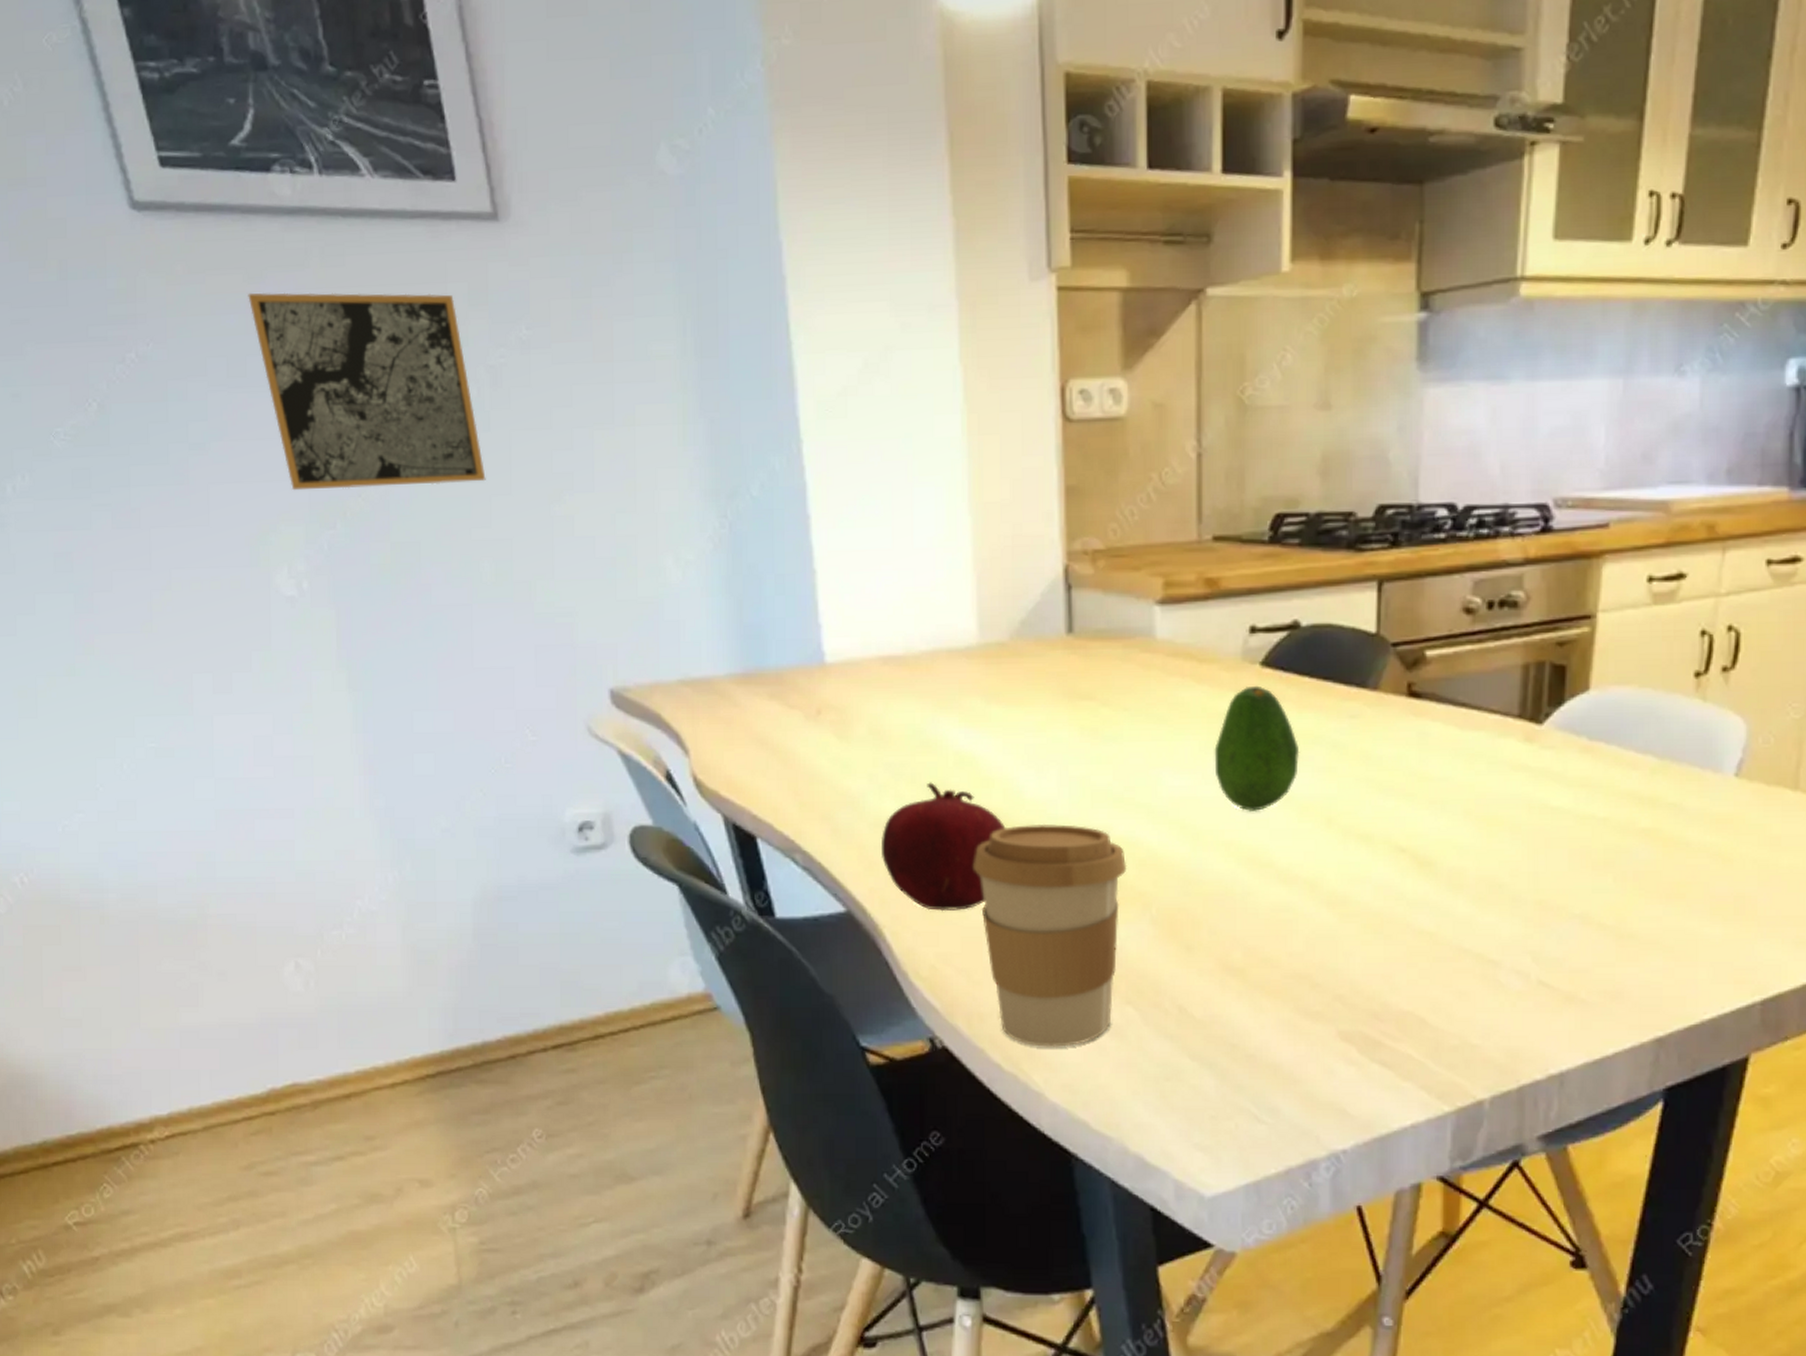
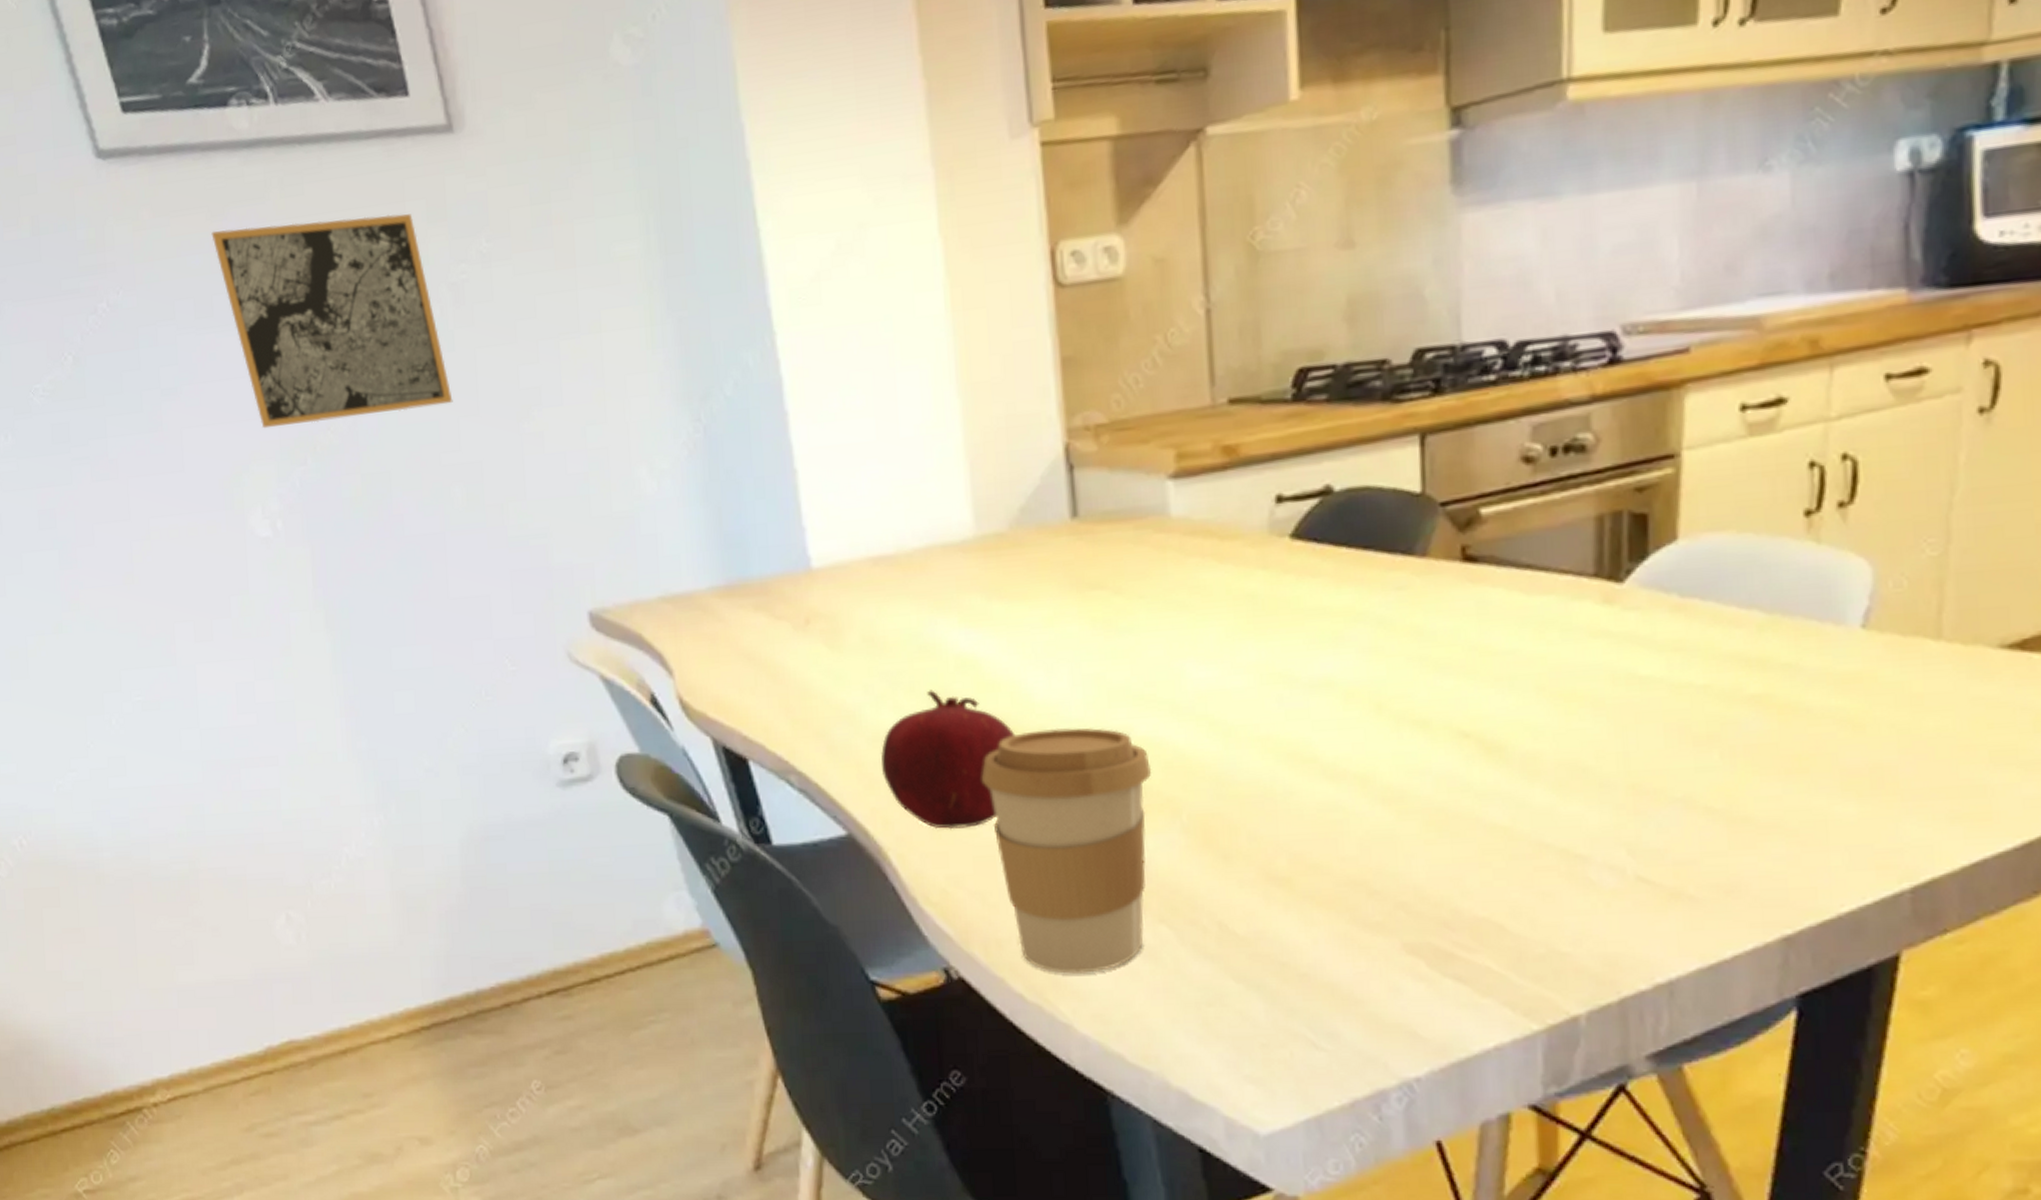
fruit: present [1214,685,1300,811] -> none [1243,560,1341,701]

